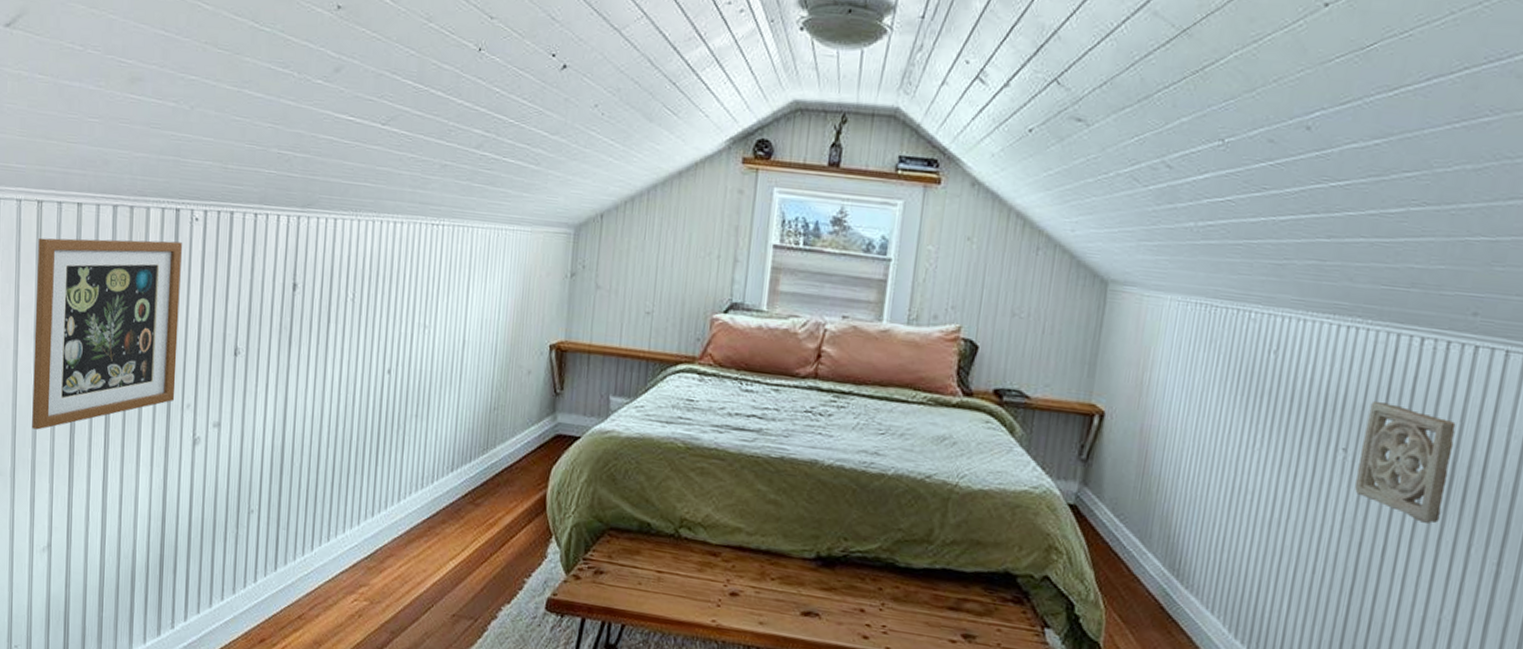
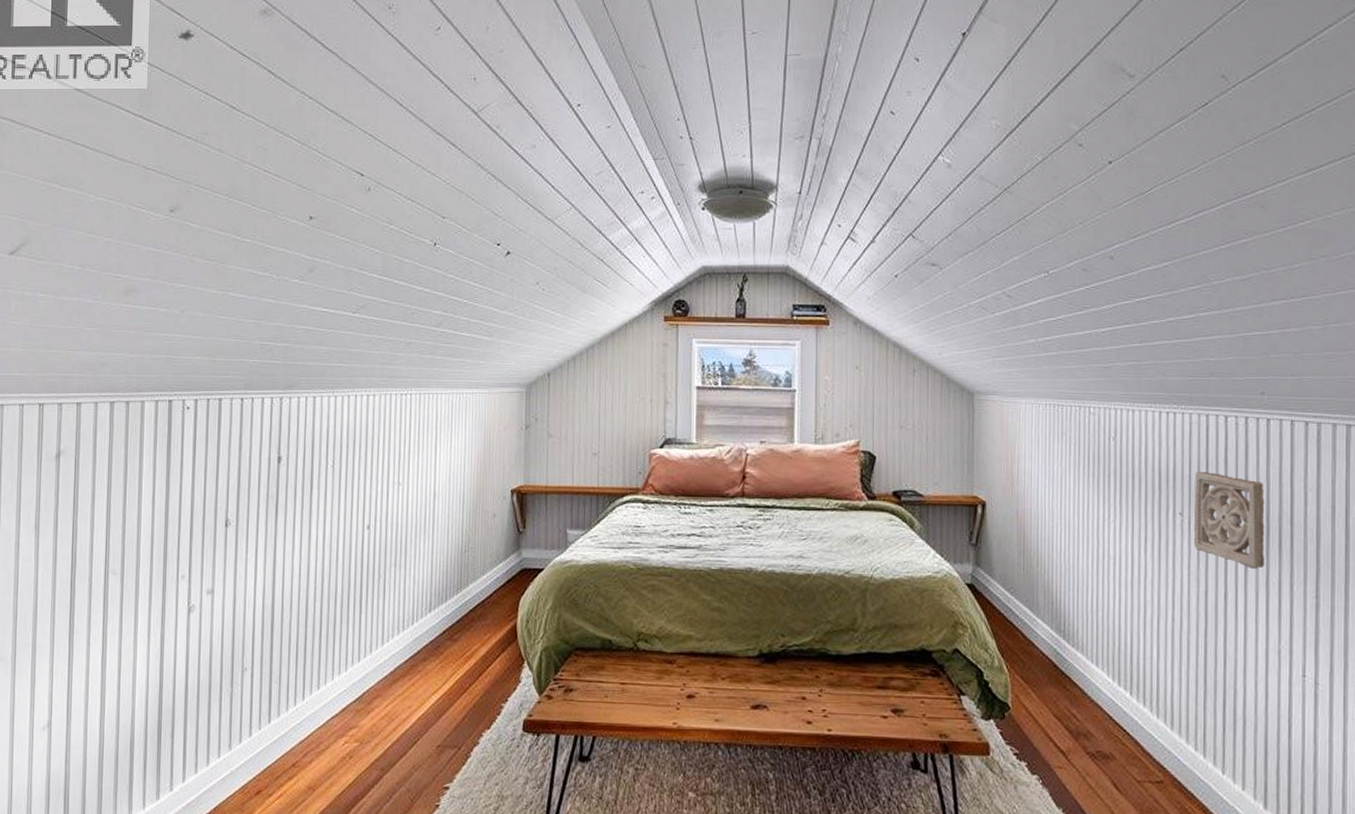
picture frame: present [32,237,182,430] -> none [33,429,175,614]

